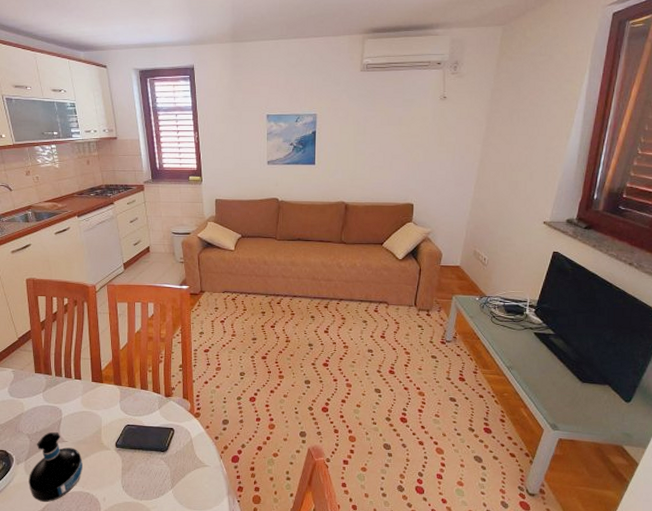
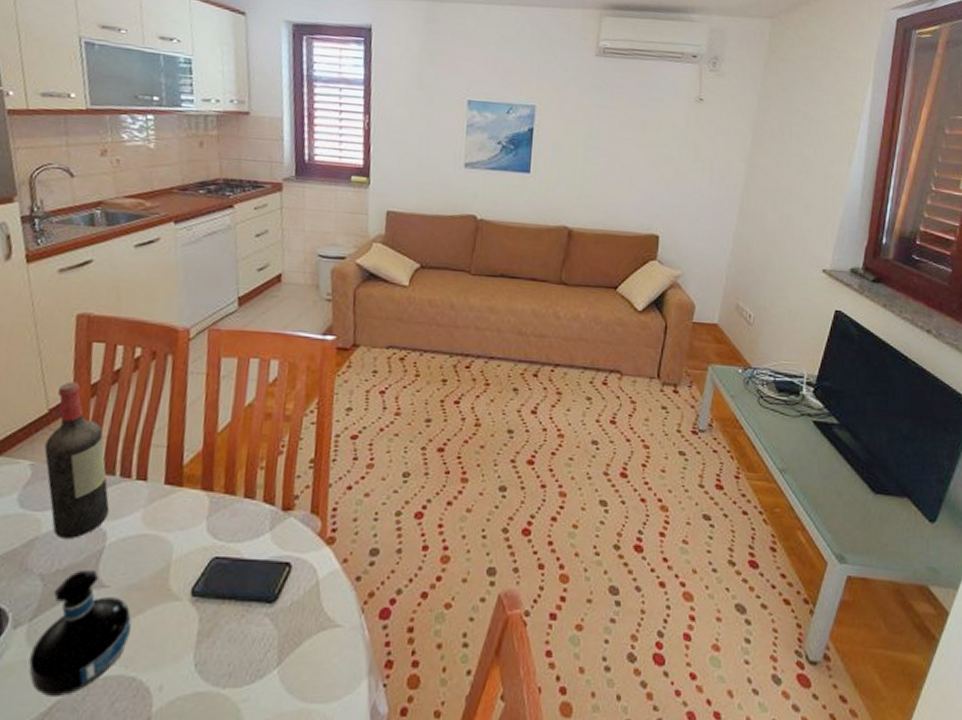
wine bottle: none [19,321,62,414] -> present [44,381,110,539]

